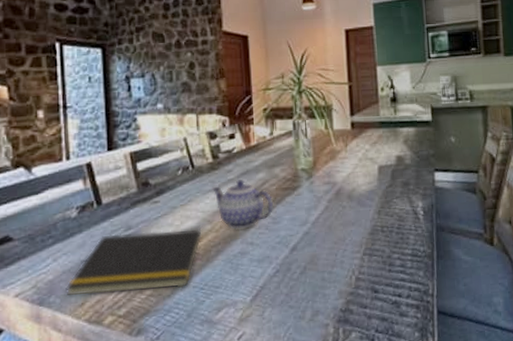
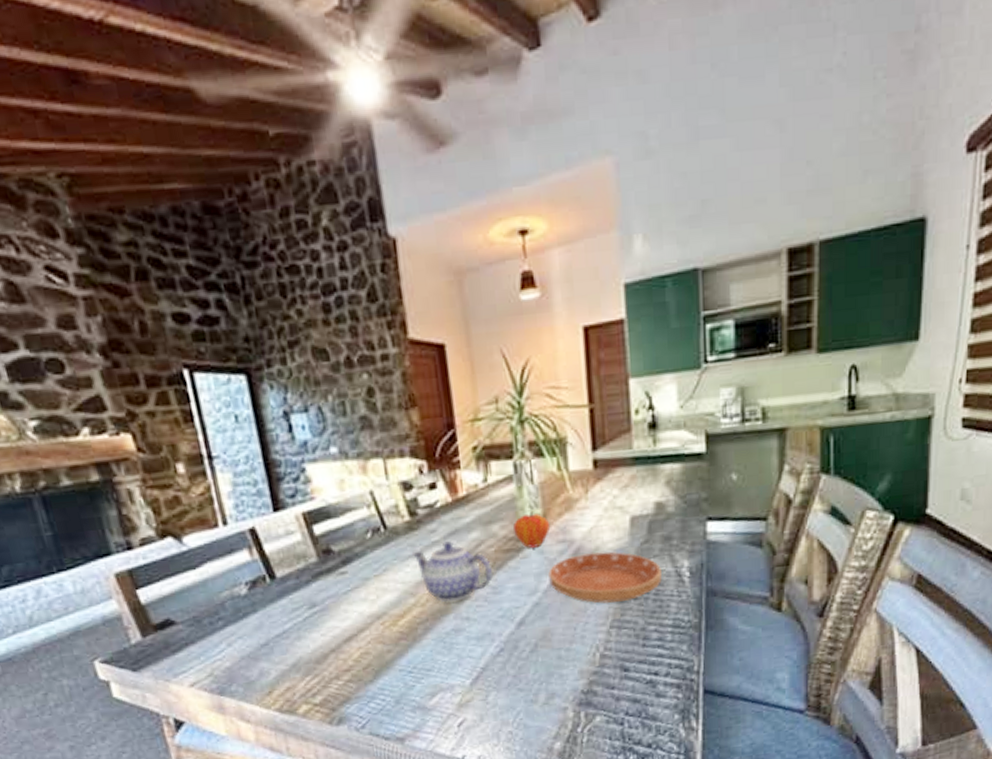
notepad: present [66,228,202,295] -> none [247,602,405,683]
fruit: none [291,158,319,188] -> present [513,510,551,549]
saucer: none [316,192,402,234] -> present [548,552,662,604]

